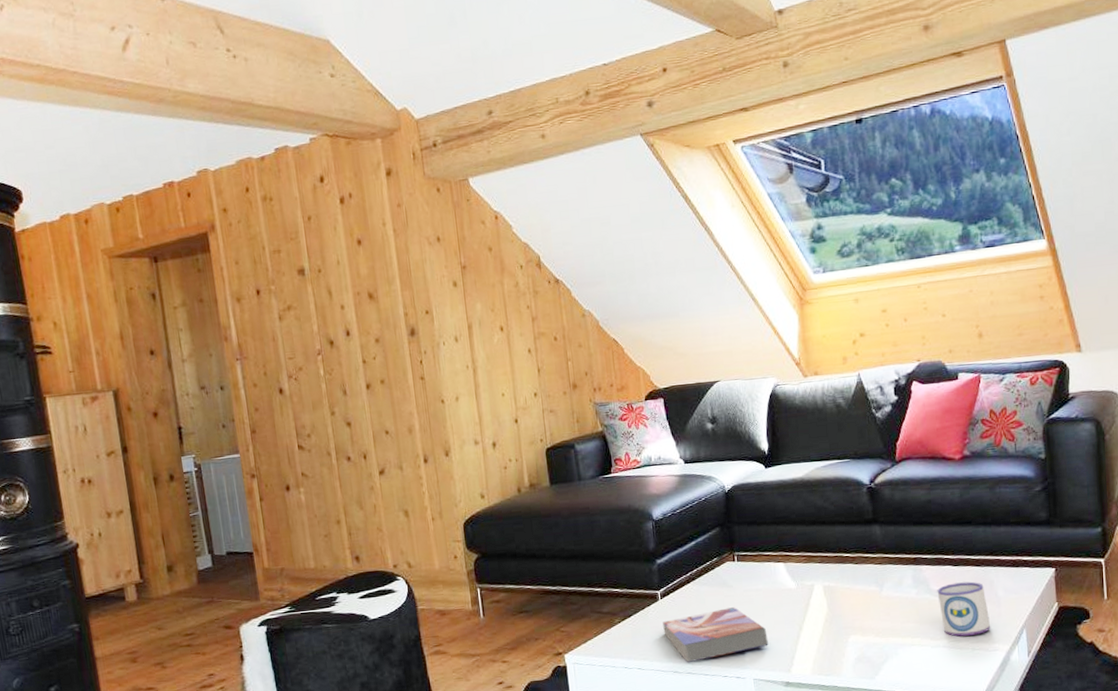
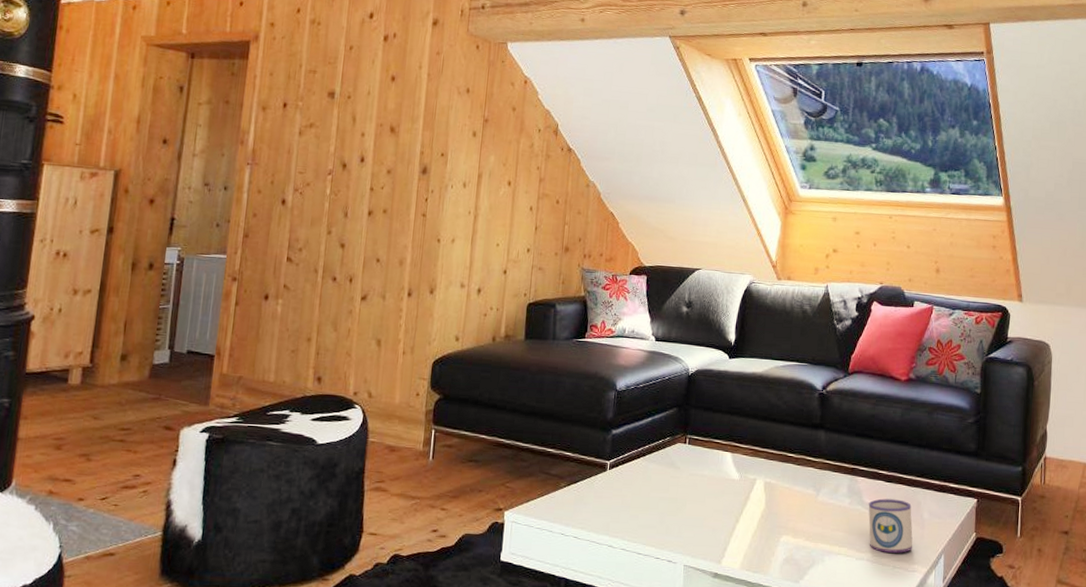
textbook: present [663,607,768,663] -> none [606,489,705,539]

